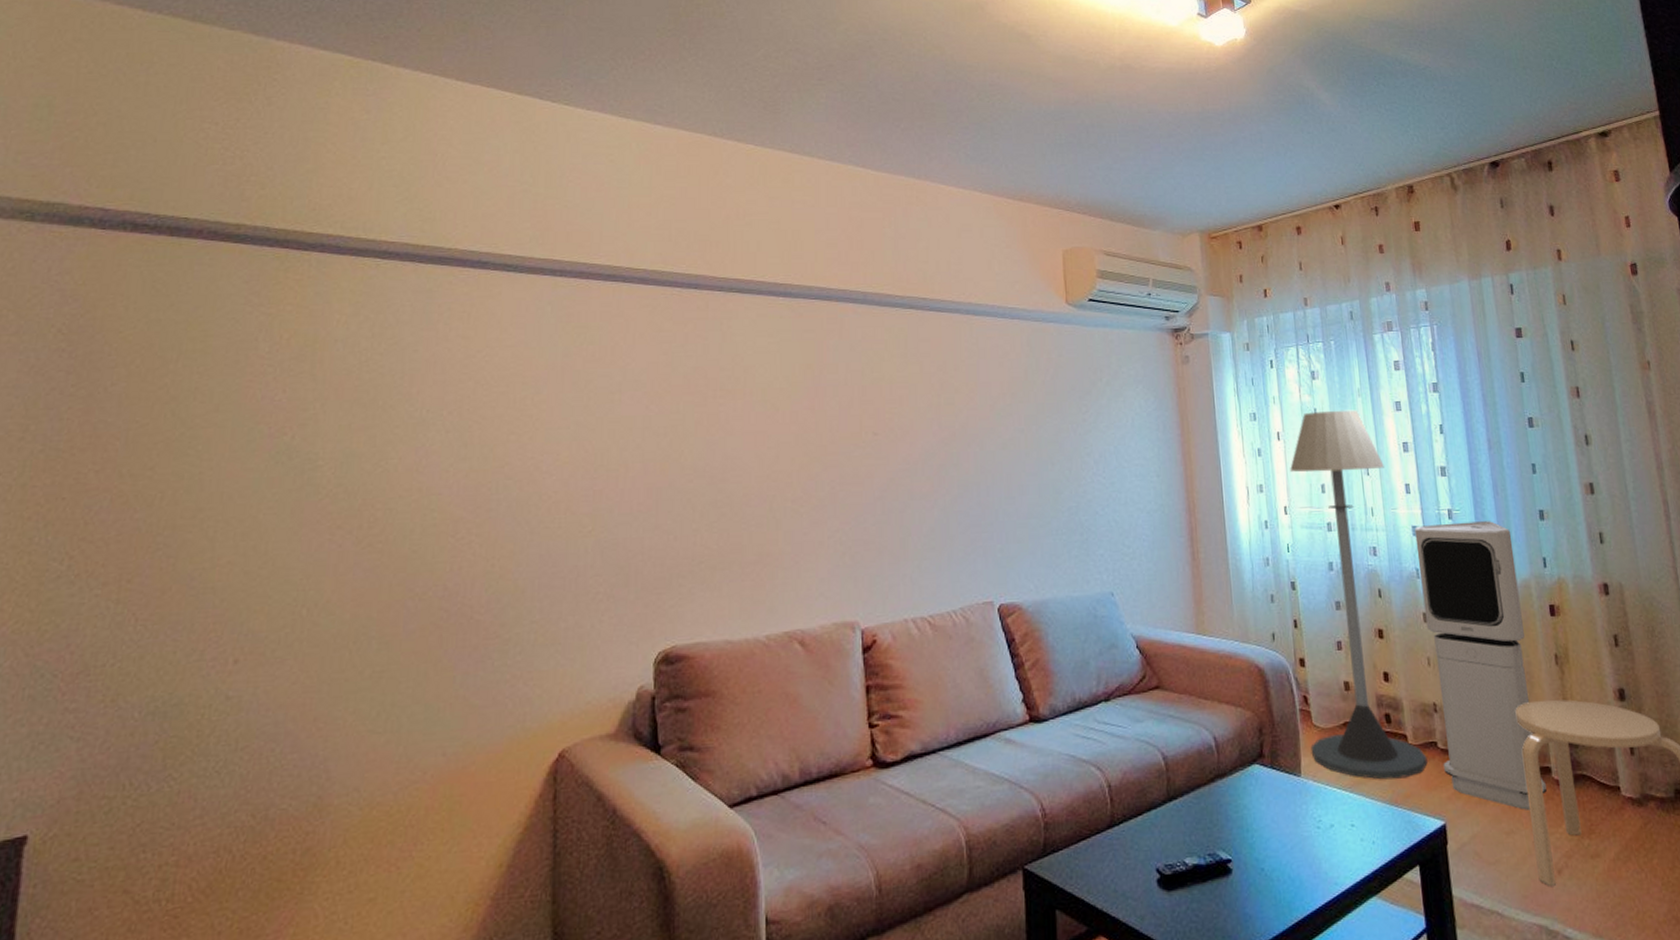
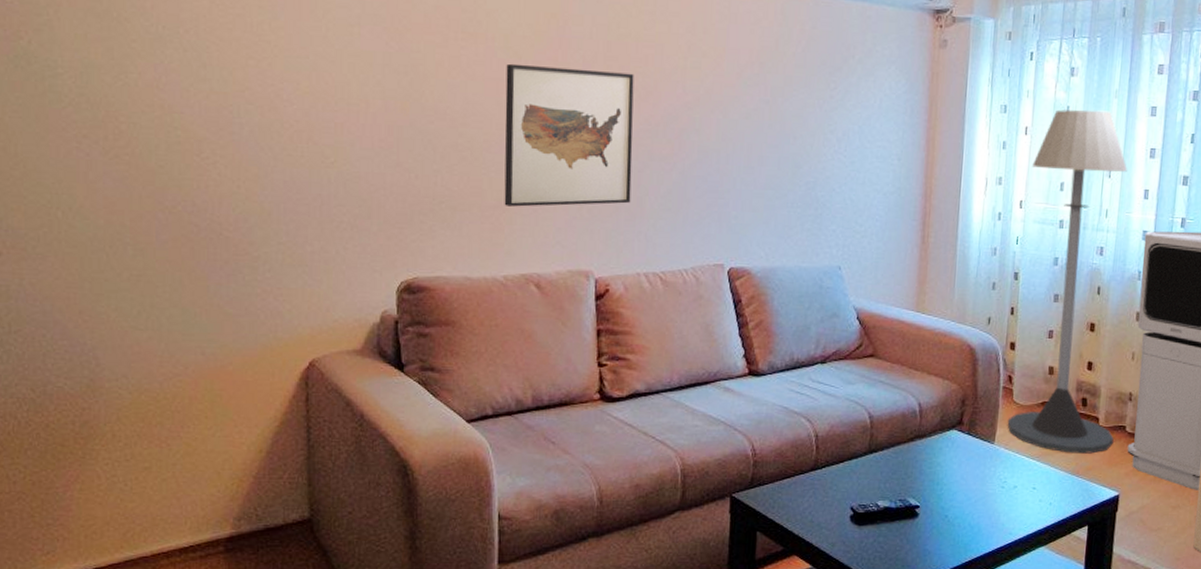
wall art: none [764,415,894,561] -> present [504,63,634,207]

